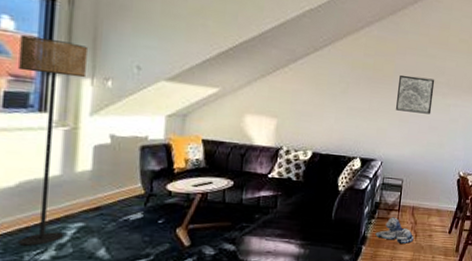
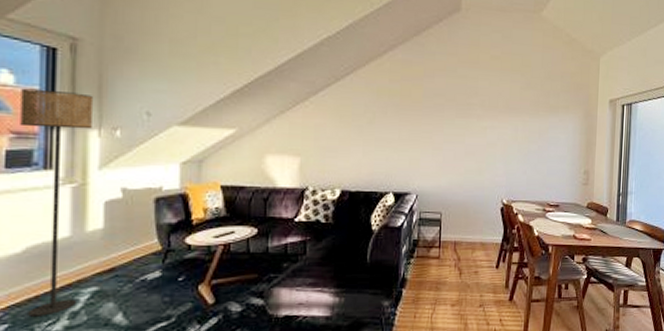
plush toy: present [375,217,414,244] -> none [416,254,458,283]
wall art: present [396,74,435,114] -> none [428,99,468,139]

